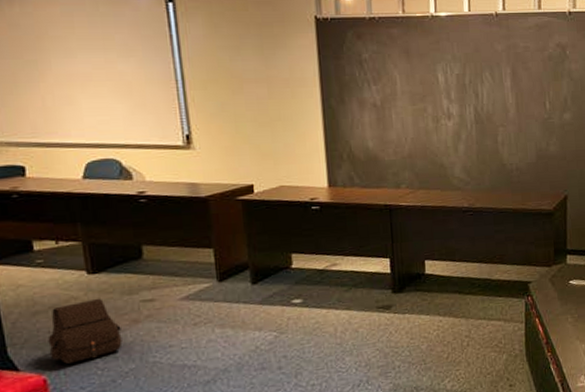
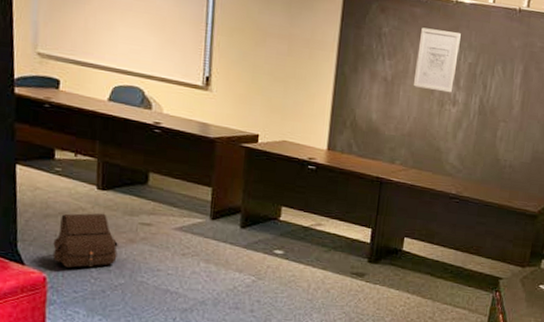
wall art: none [402,47,445,108] -> present [413,27,461,93]

